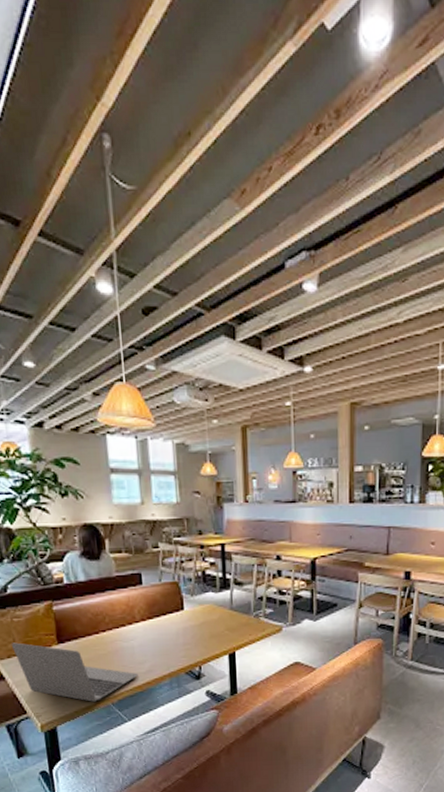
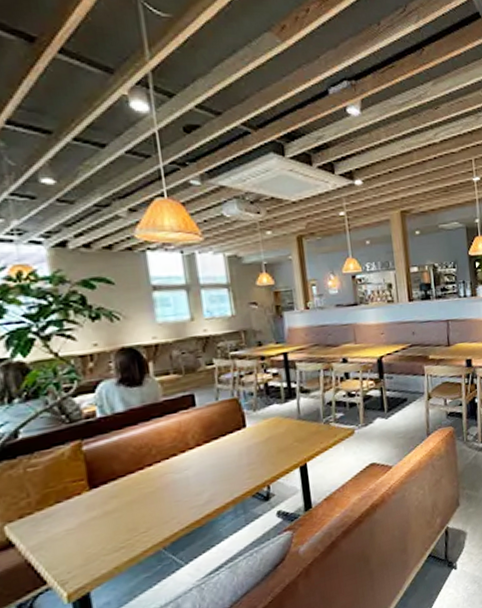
laptop: present [11,642,138,702] -> none [23,493,195,555]

